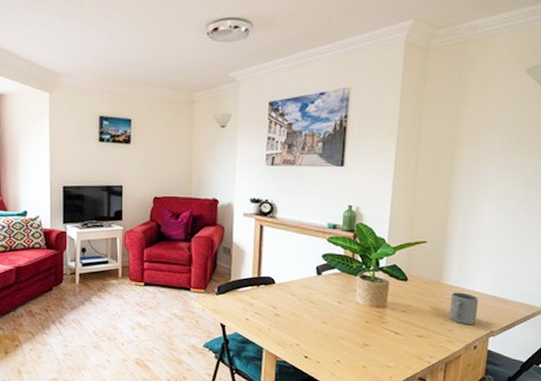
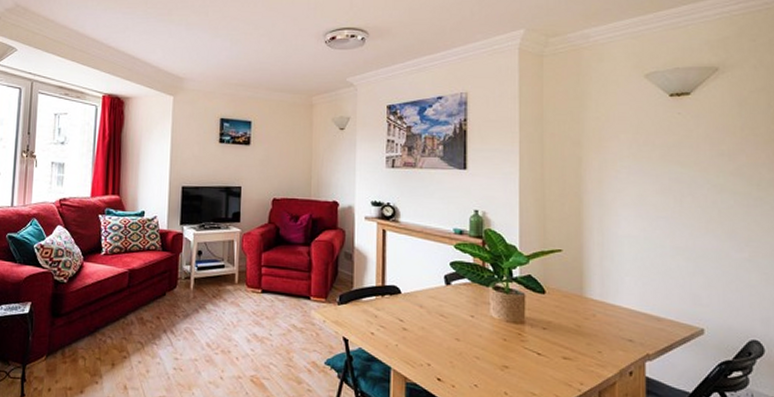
mug: present [449,292,478,325] -> none [596,307,629,347]

